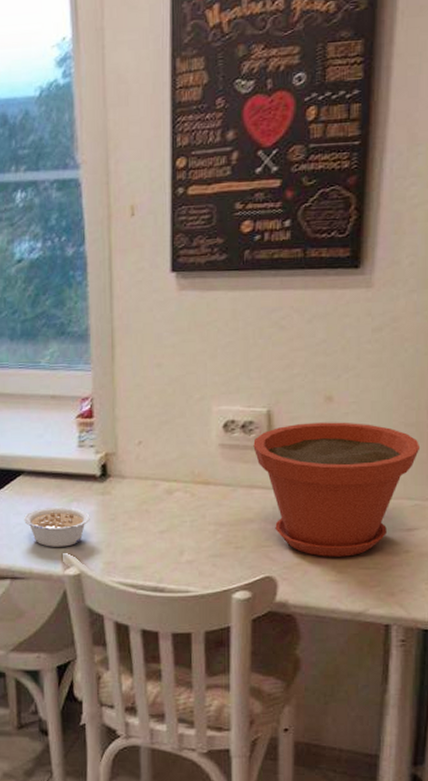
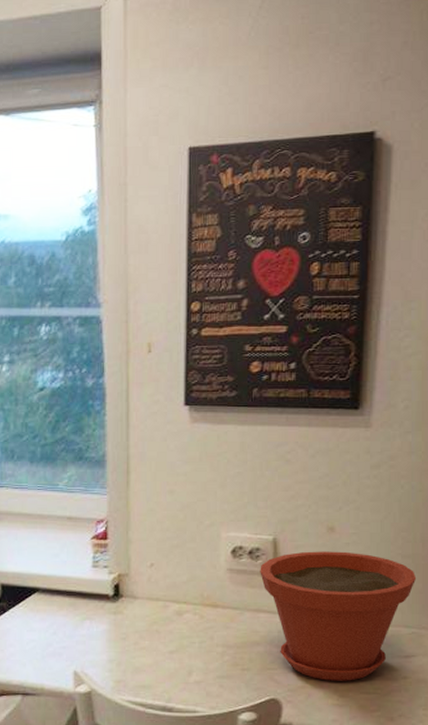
legume: present [24,506,90,547] -> none [37,624,102,664]

